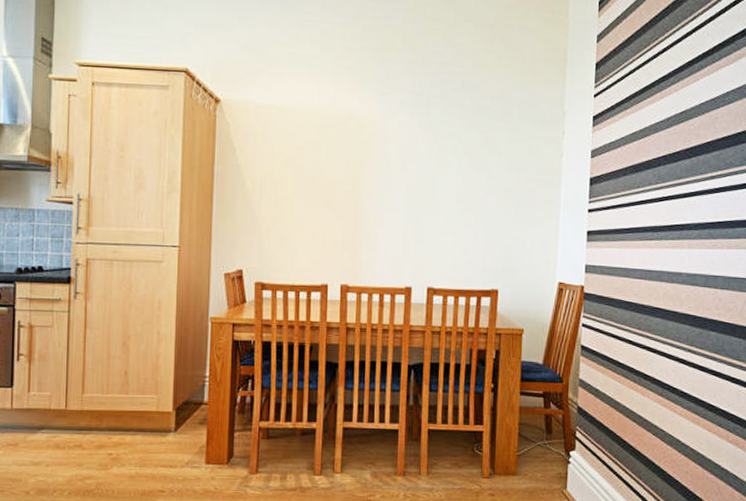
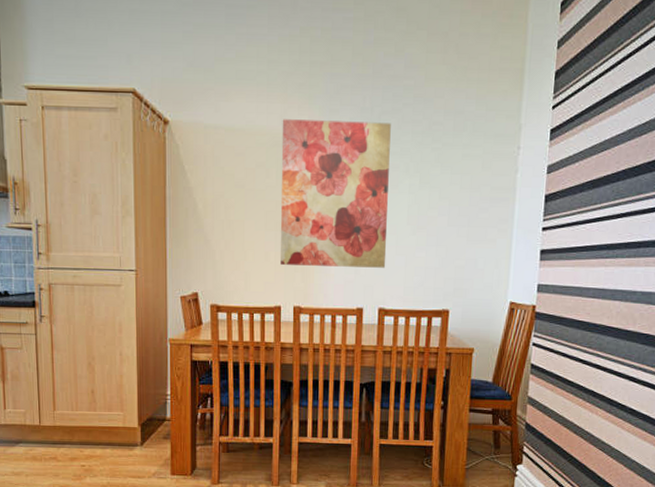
wall art: none [328,100,440,247] -> present [281,119,391,268]

